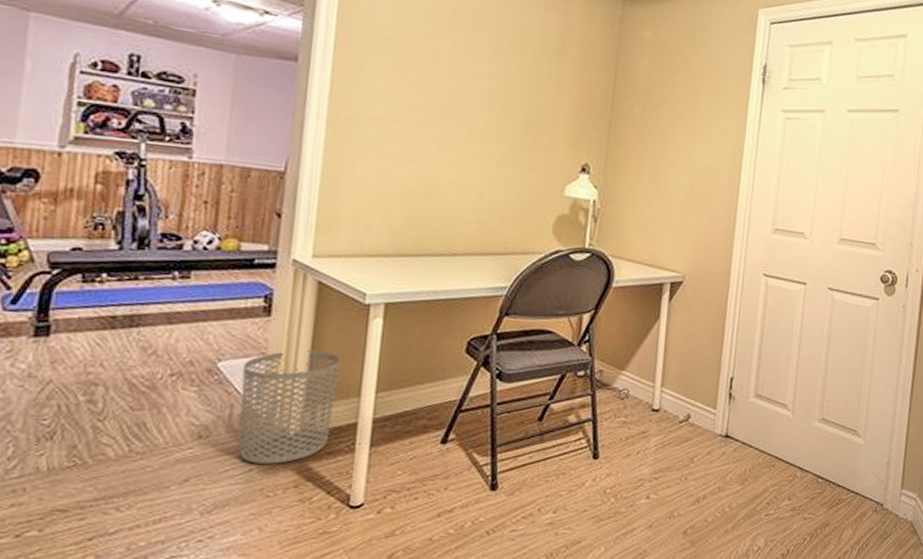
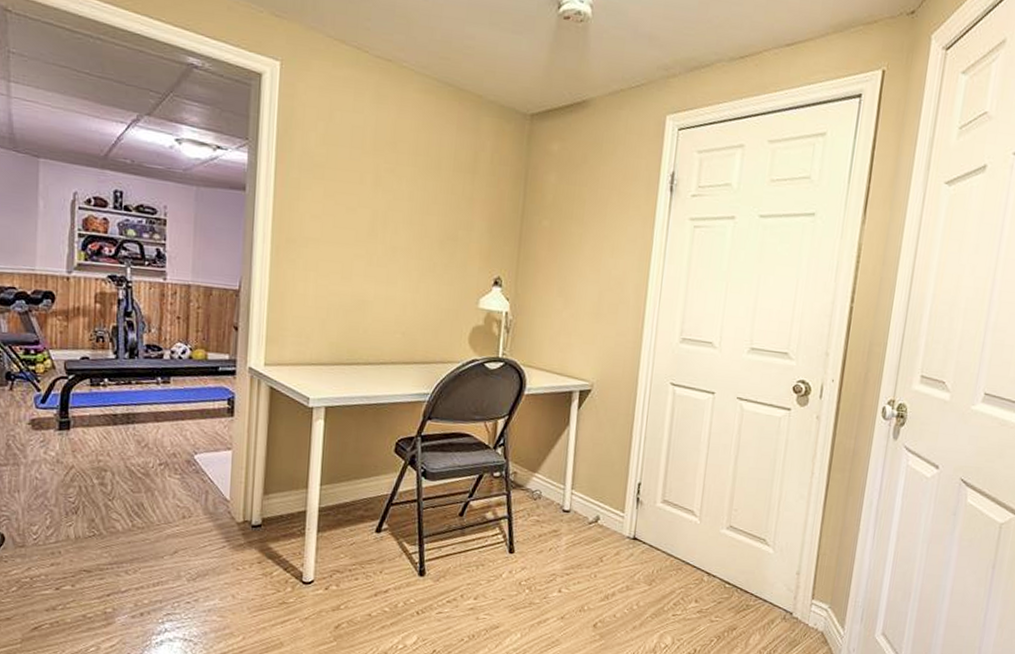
waste bin: present [238,350,340,464] -> none [213,447,290,543]

